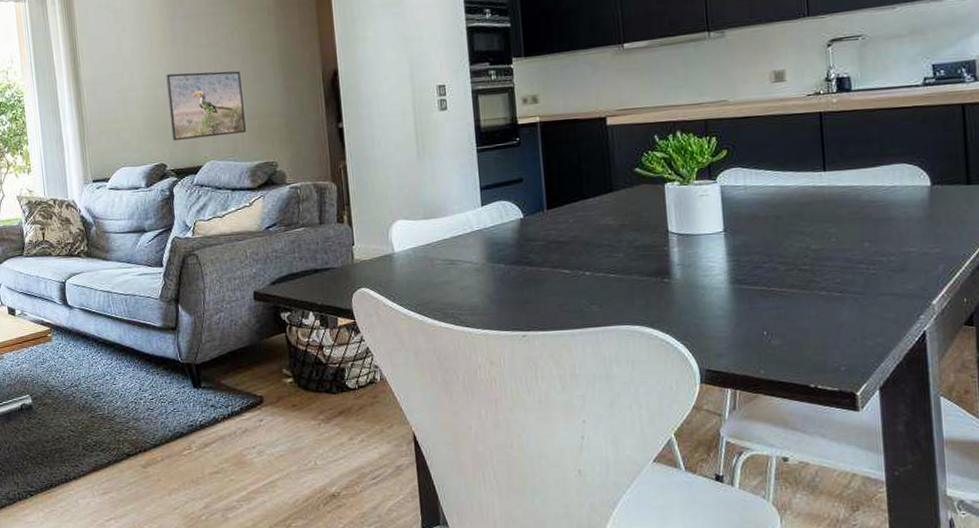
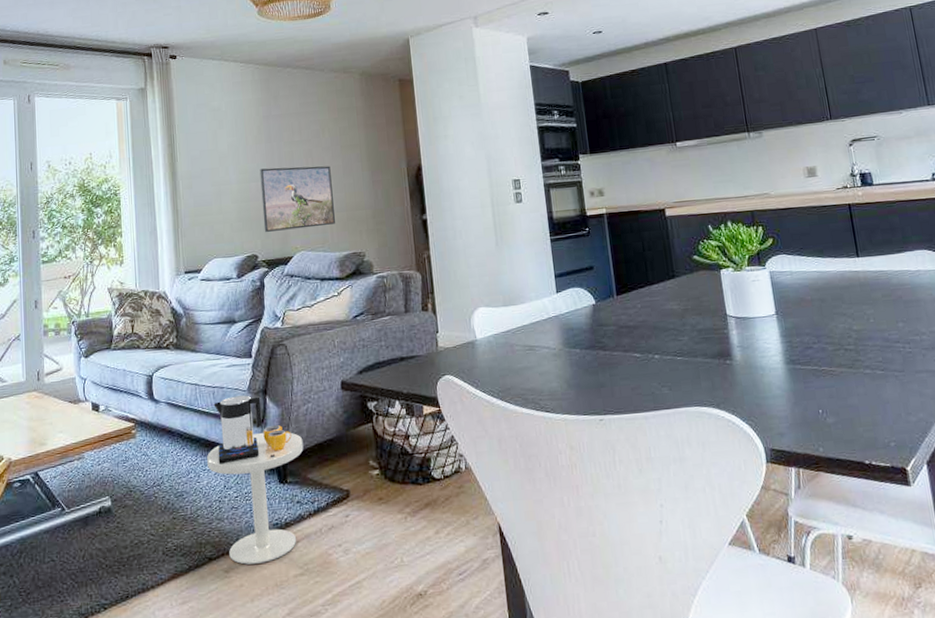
side table: none [122,303,217,461] -> present [207,395,304,565]

